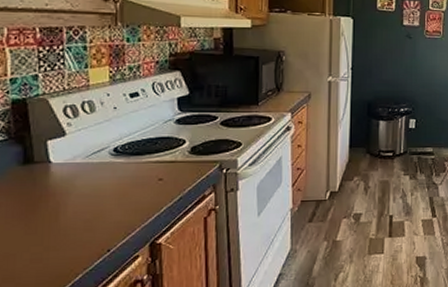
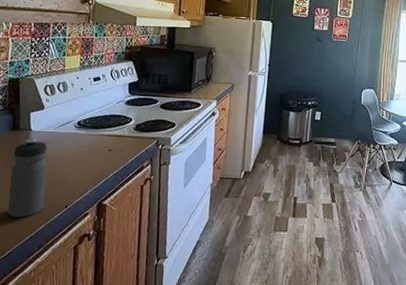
water bottle: none [28,172,79,270] -> present [7,138,48,218]

